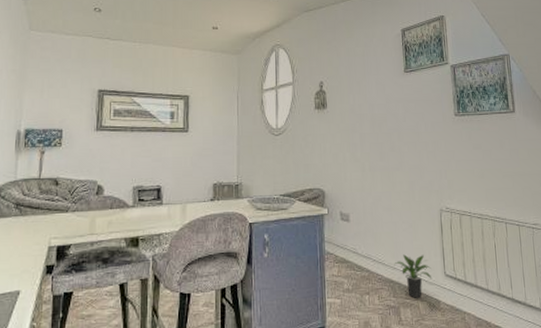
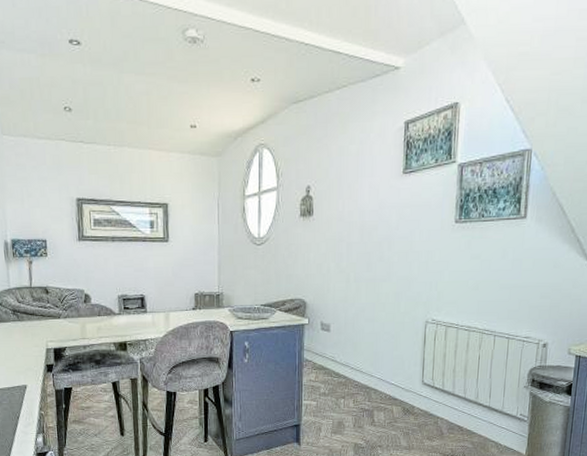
potted plant: present [394,254,433,298] -> none [372,363,409,403]

